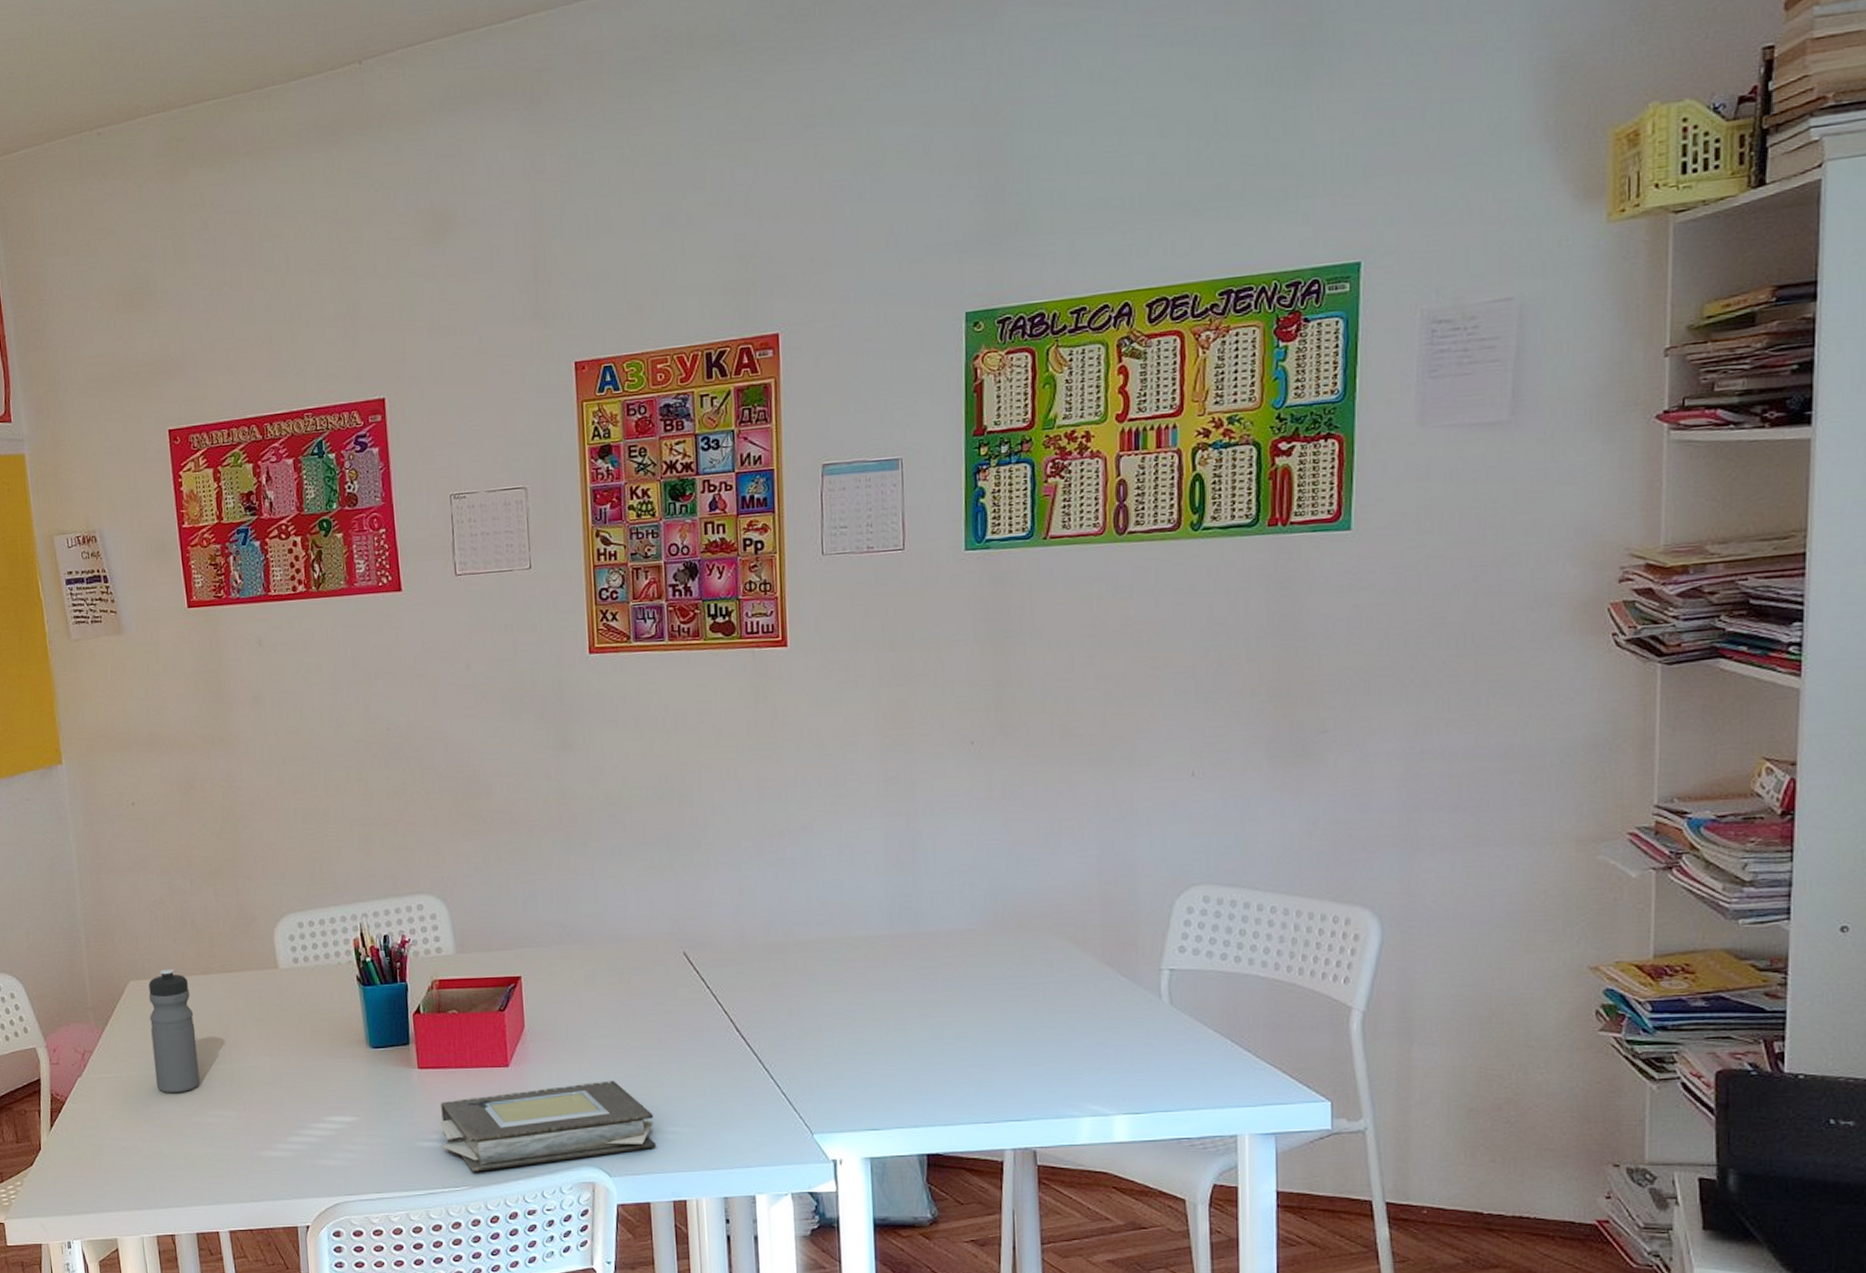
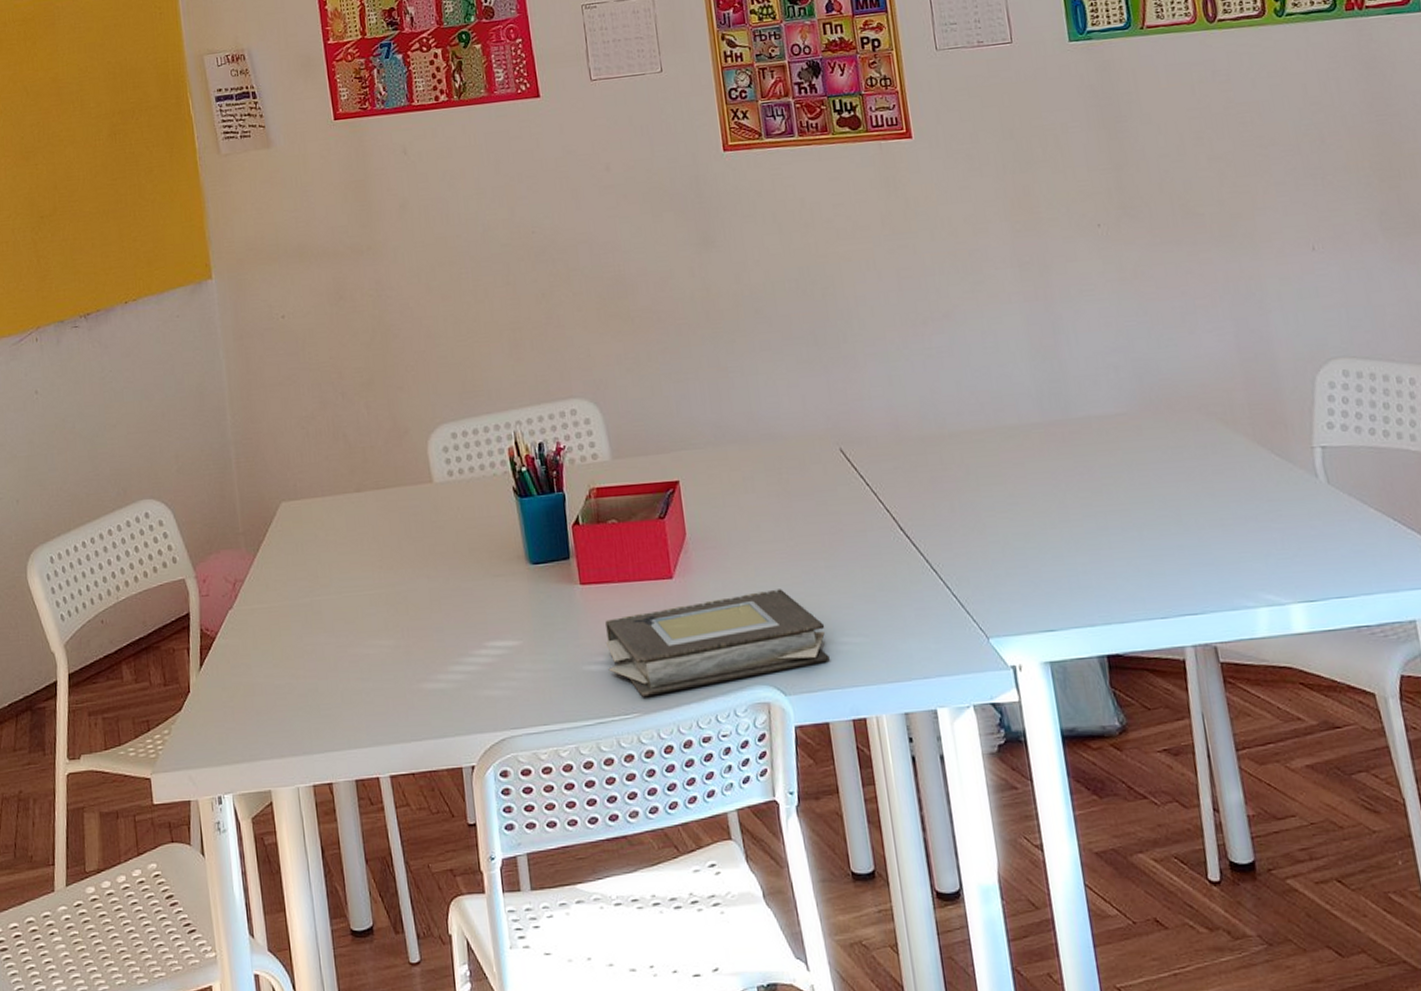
water bottle: present [148,968,200,1094] -> none [301,487,356,623]

